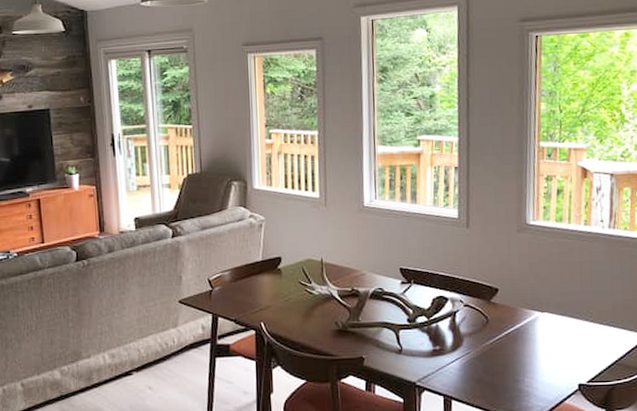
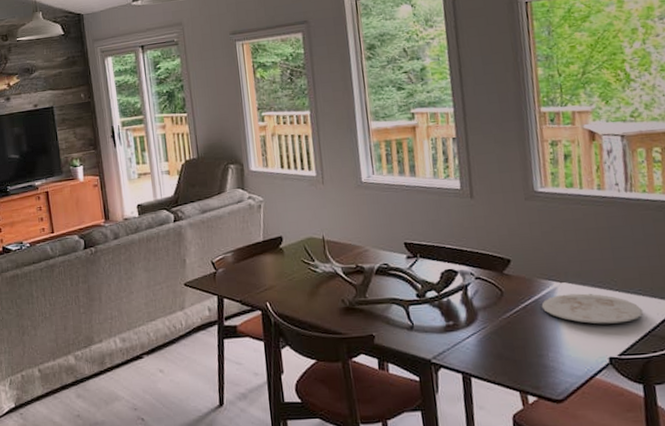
plate: none [522,323,613,353] -> present [541,293,643,324]

